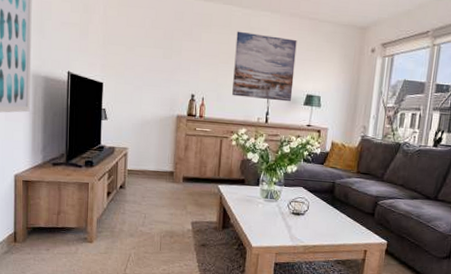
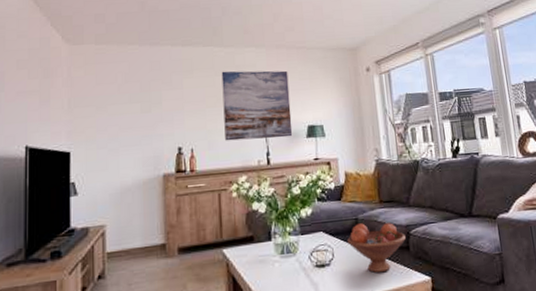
fruit bowl: none [321,186,373,230] -> present [346,223,406,273]

